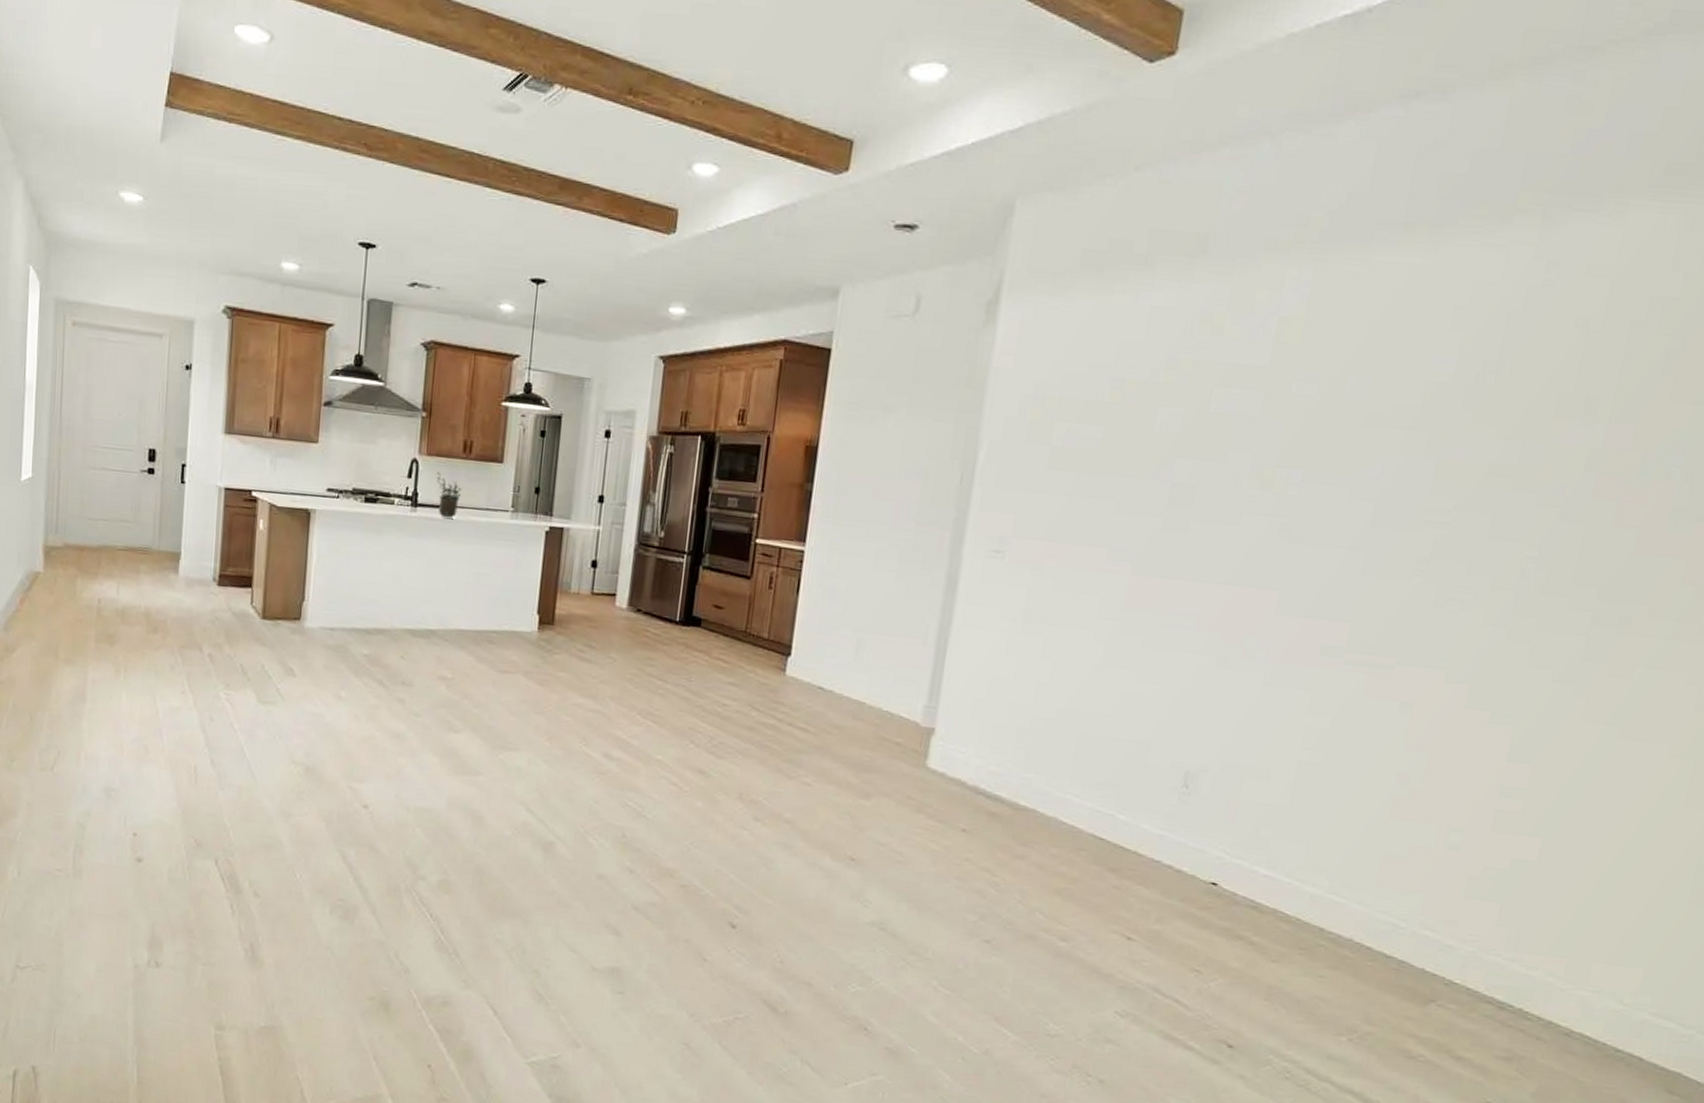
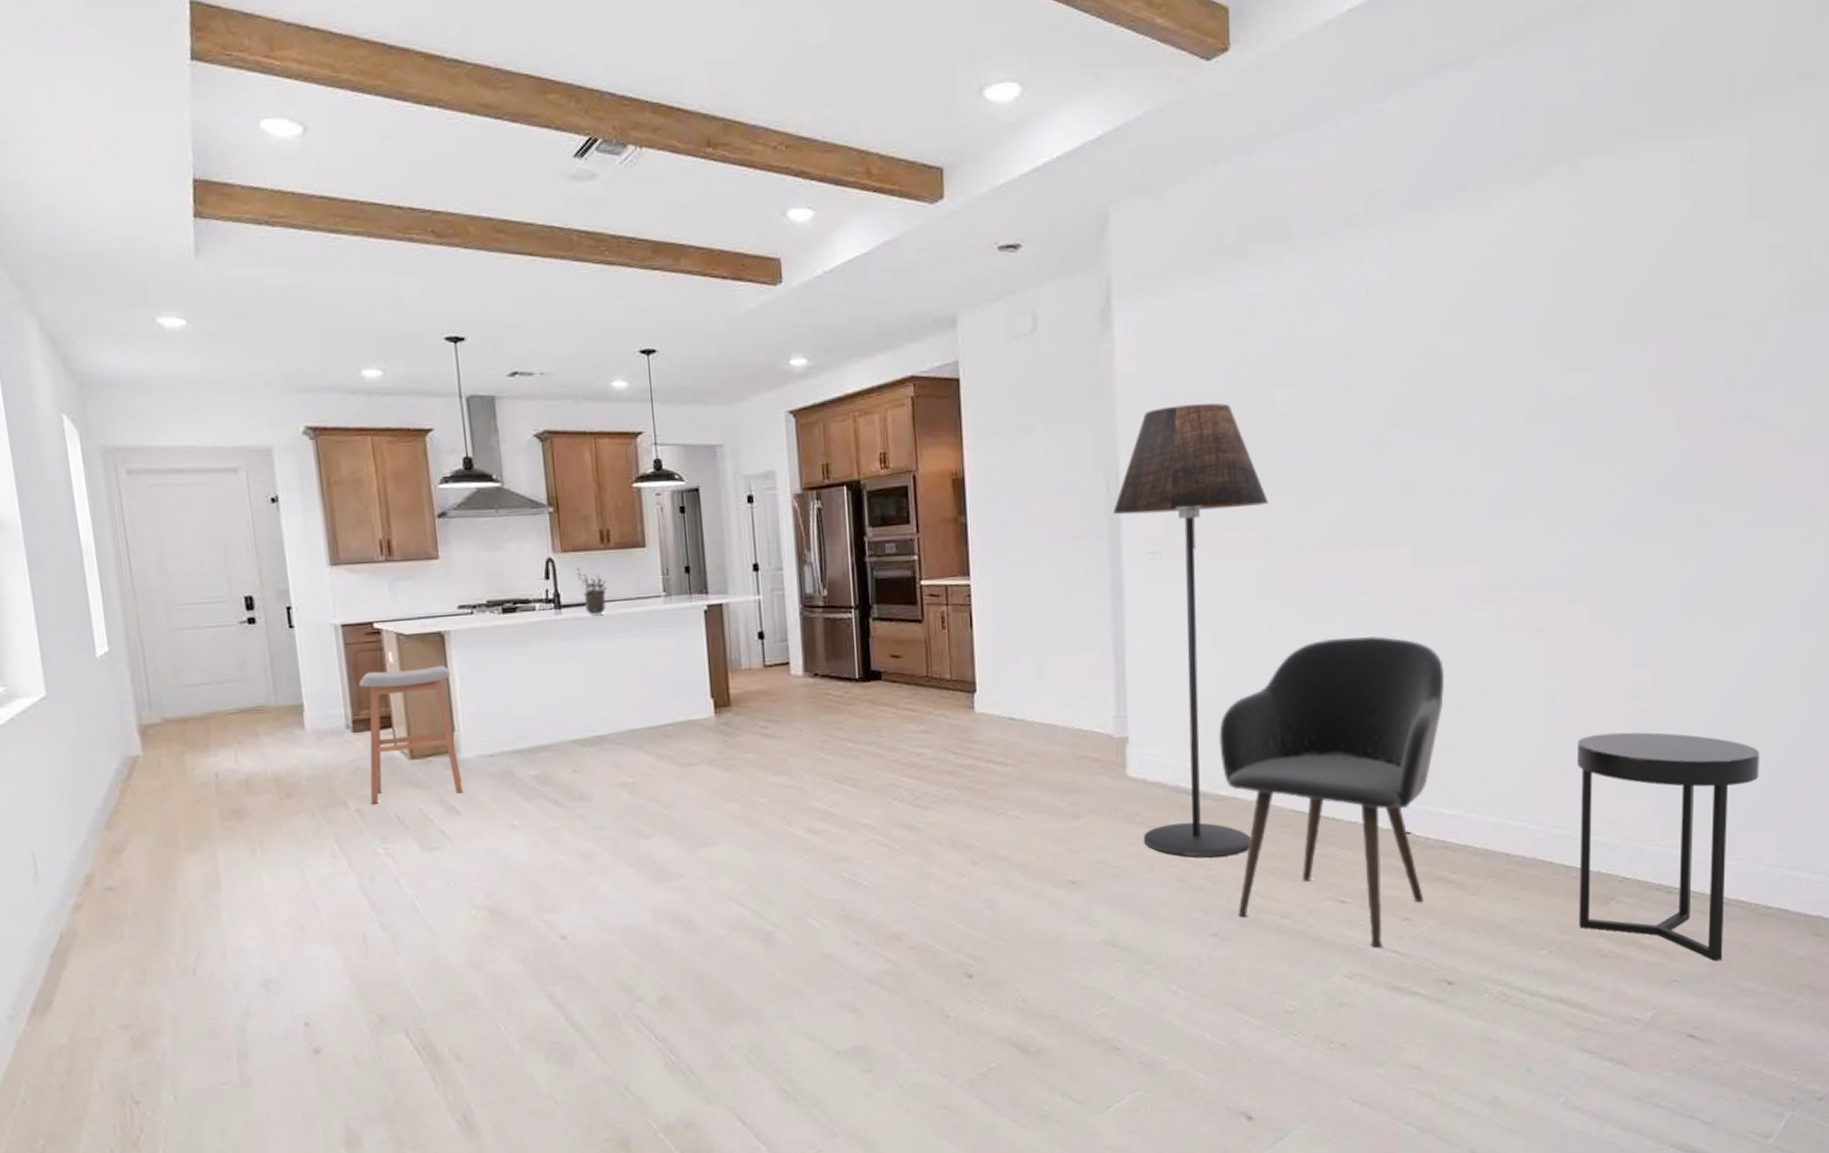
stool: none [222,534,309,658] -> present [359,665,463,804]
floor lamp: none [932,408,1129,867] -> present [1113,403,1268,858]
armchair: none [1015,669,1289,992] -> present [1219,636,1445,947]
side table: none [1388,824,1642,1093] -> present [1577,732,1760,960]

